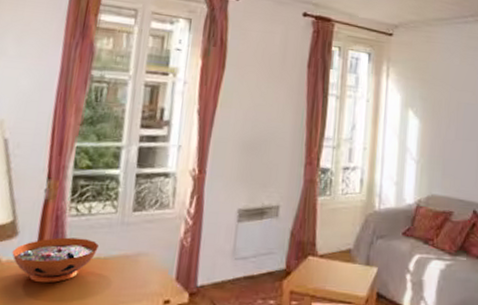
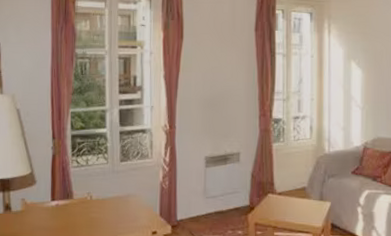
decorative bowl: present [12,237,99,283] -> none [34,184,97,220]

